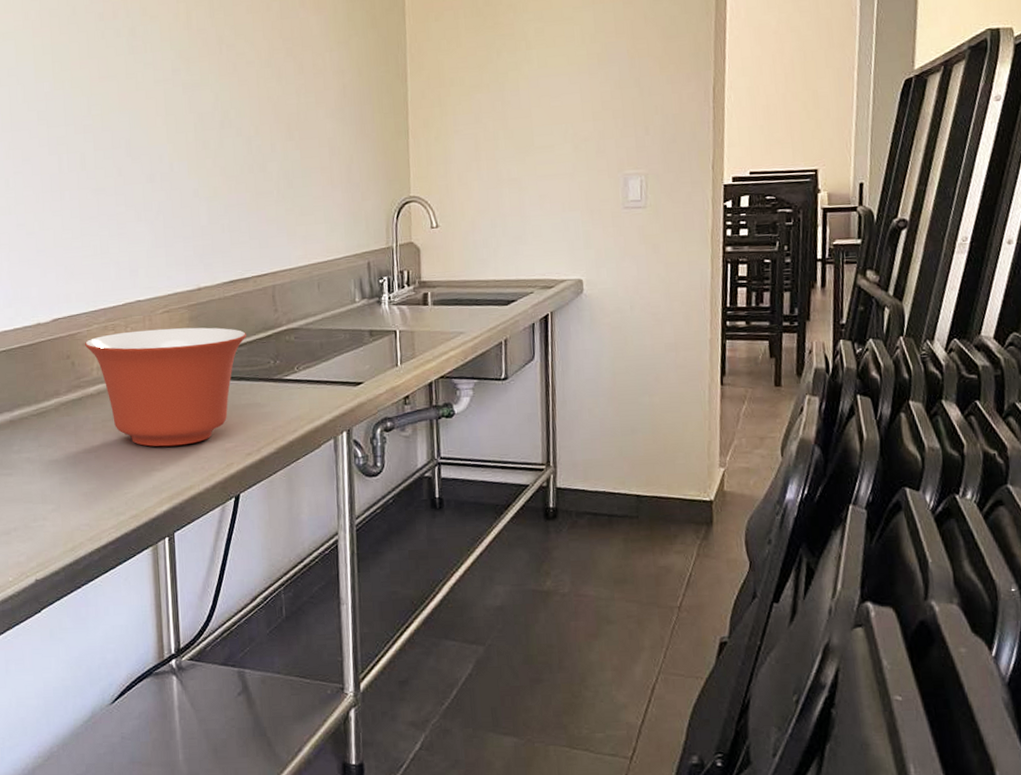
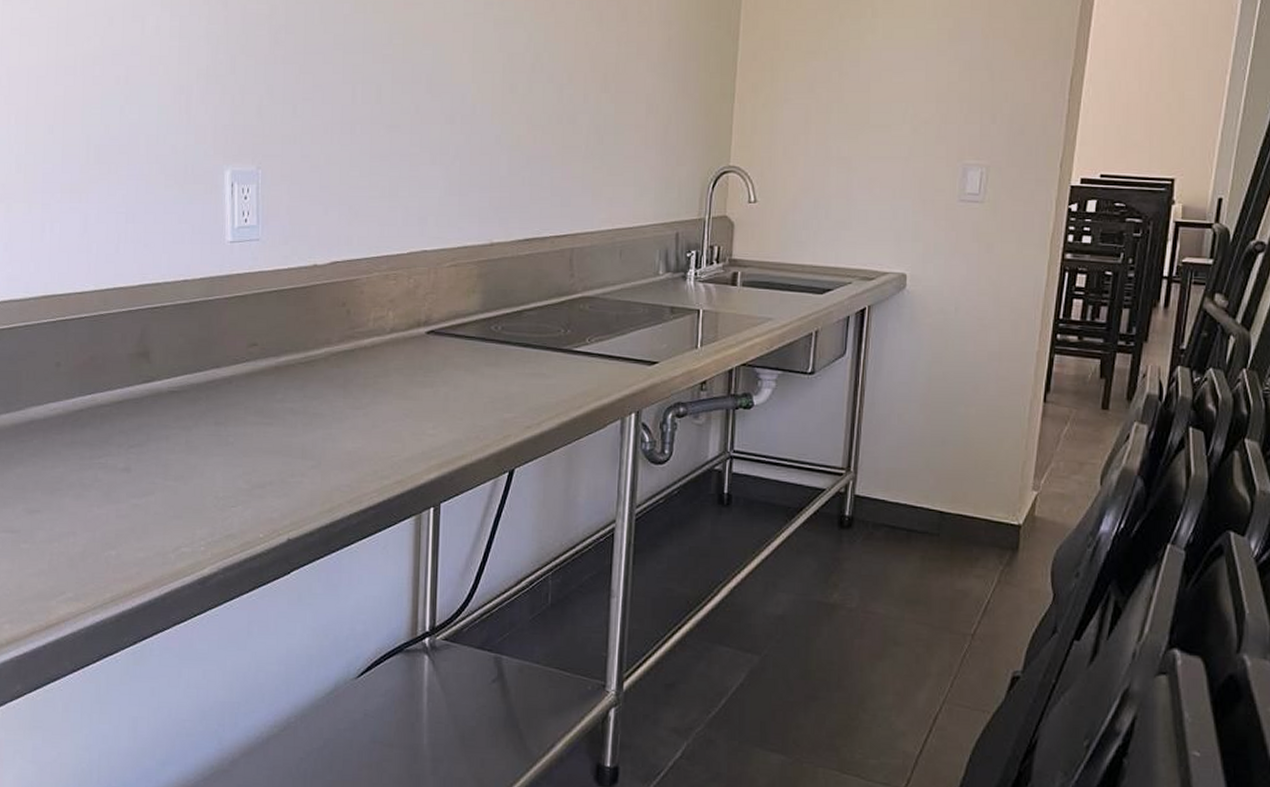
mixing bowl: present [84,327,246,447] -> none [362,283,538,411]

